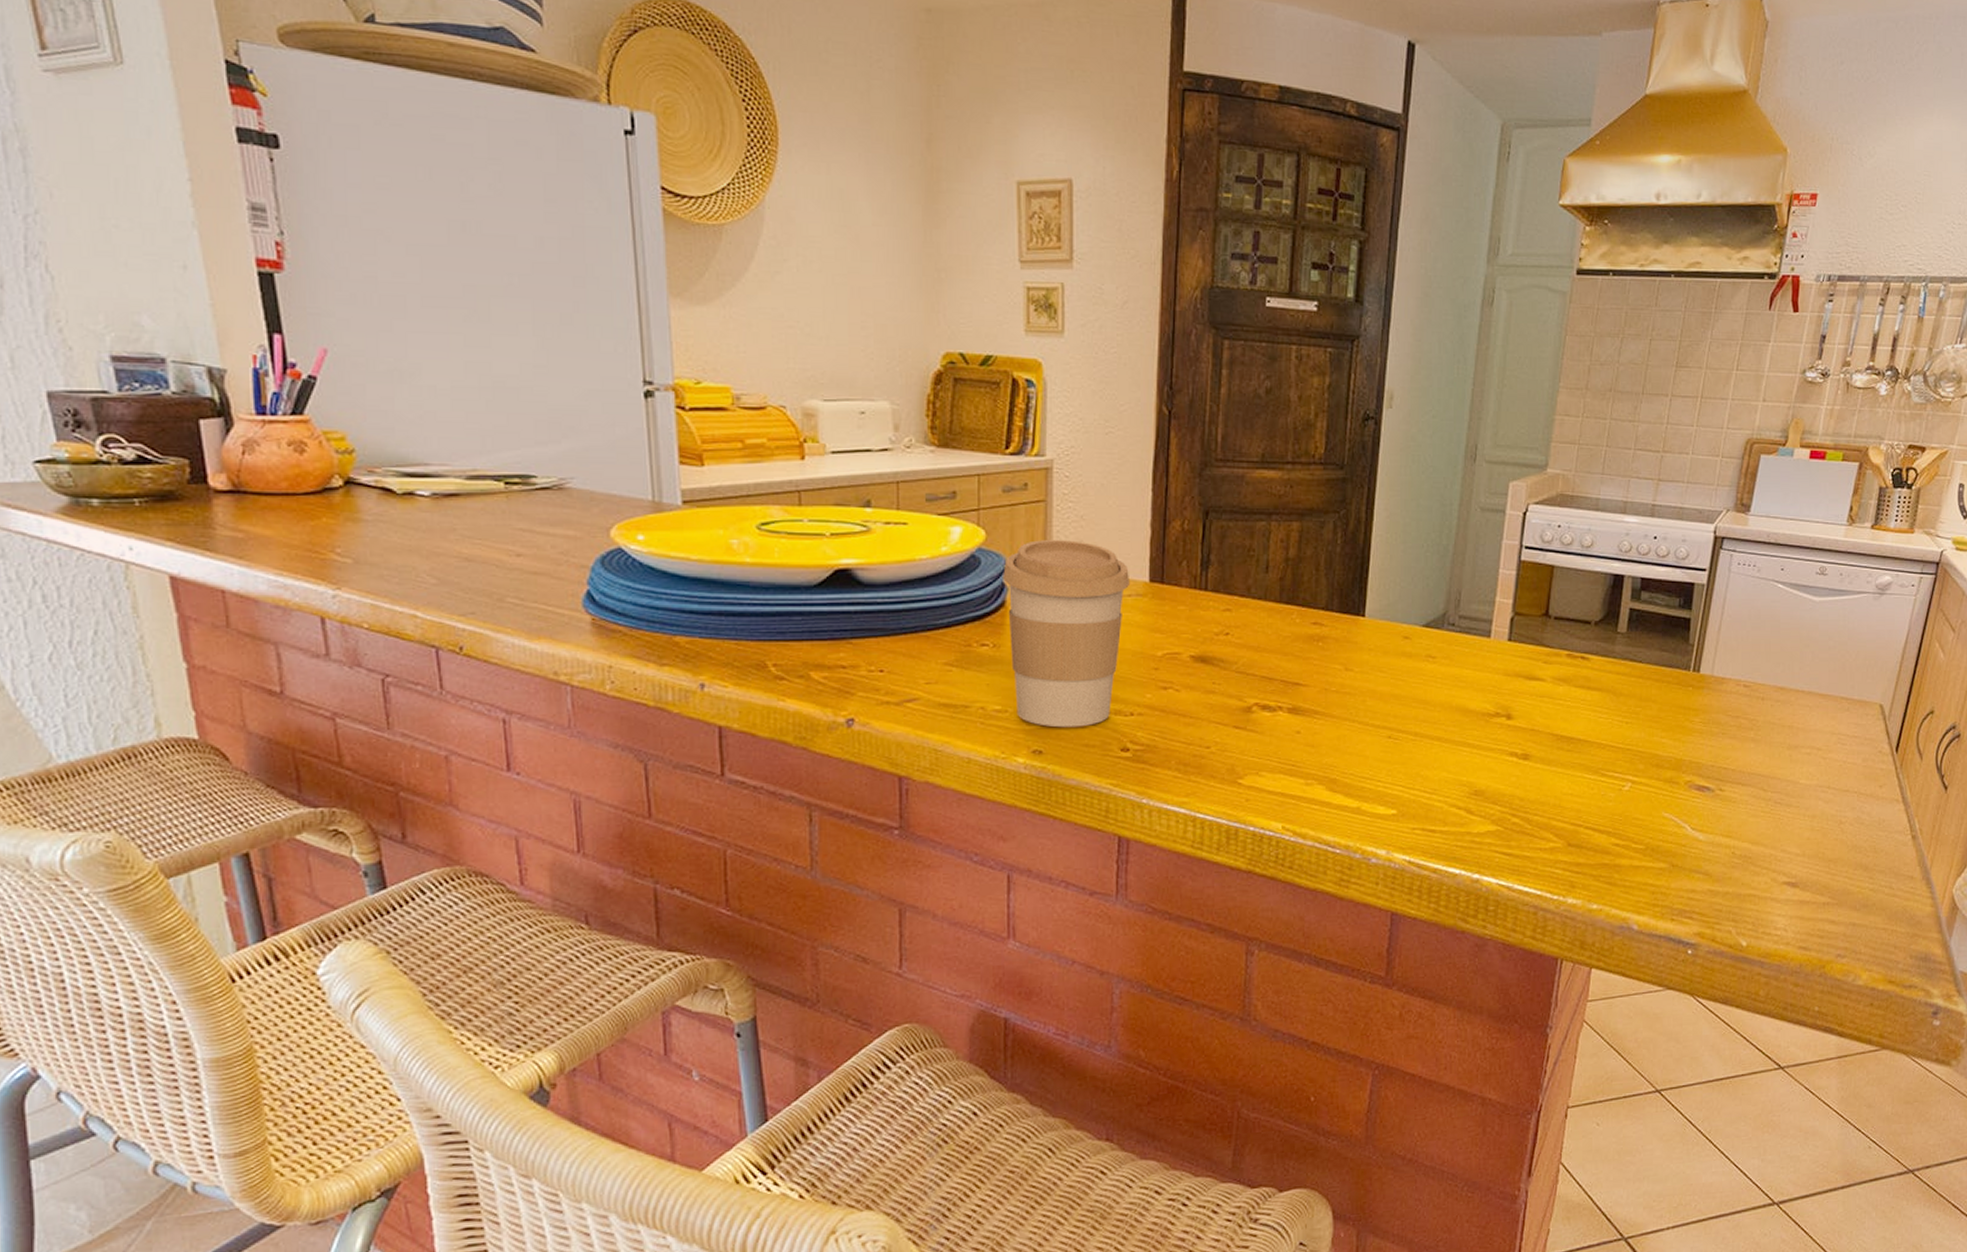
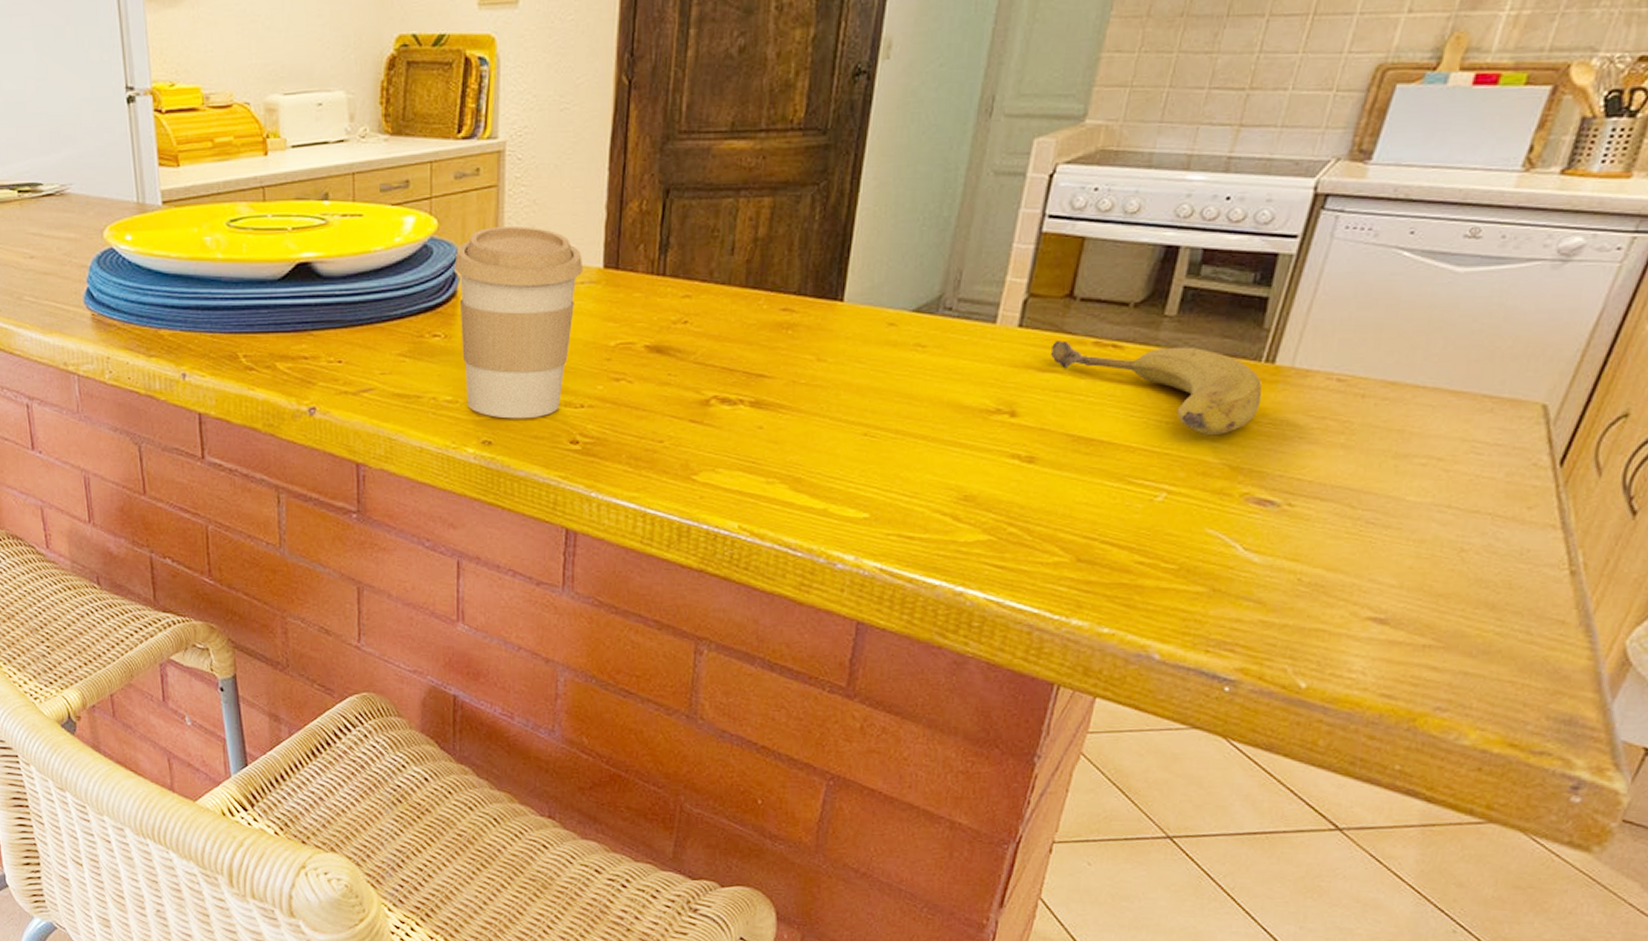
fruit: none [1534,653,1693,732] -> present [1050,340,1262,434]

